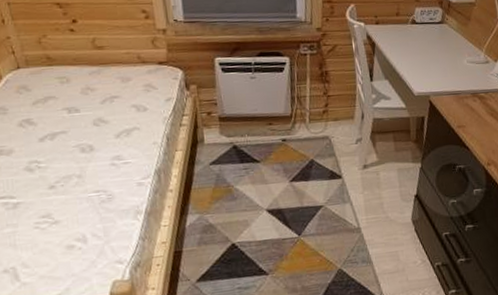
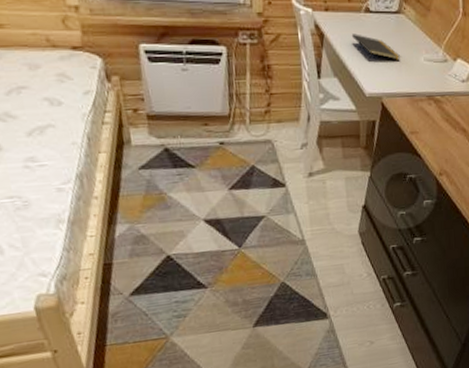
notepad: none [399,42,446,64] -> present [351,34,401,60]

